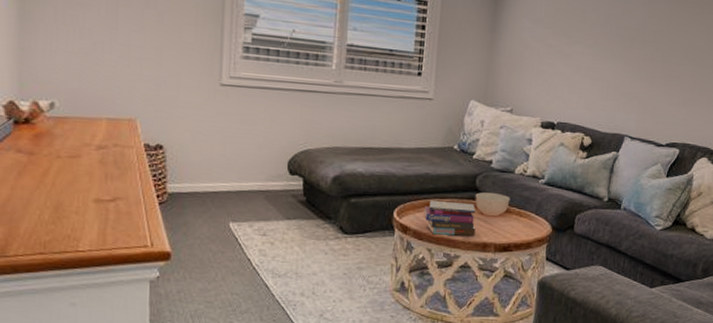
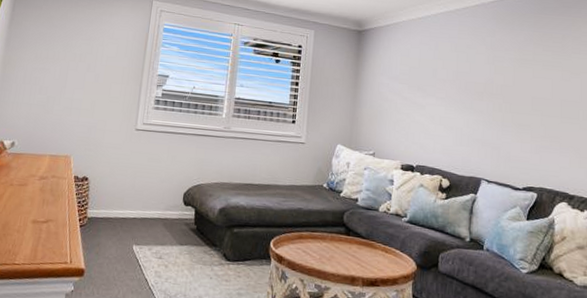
books: present [424,200,476,236] -> none [297,233,344,269]
bowl: present [475,192,511,217] -> none [343,227,376,252]

